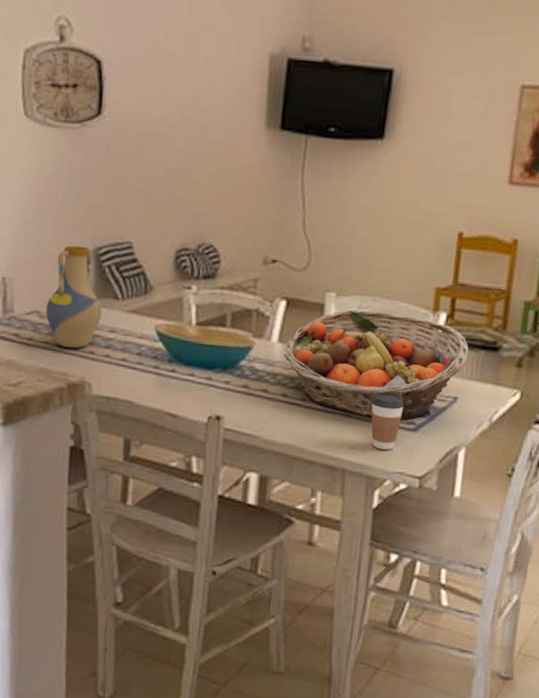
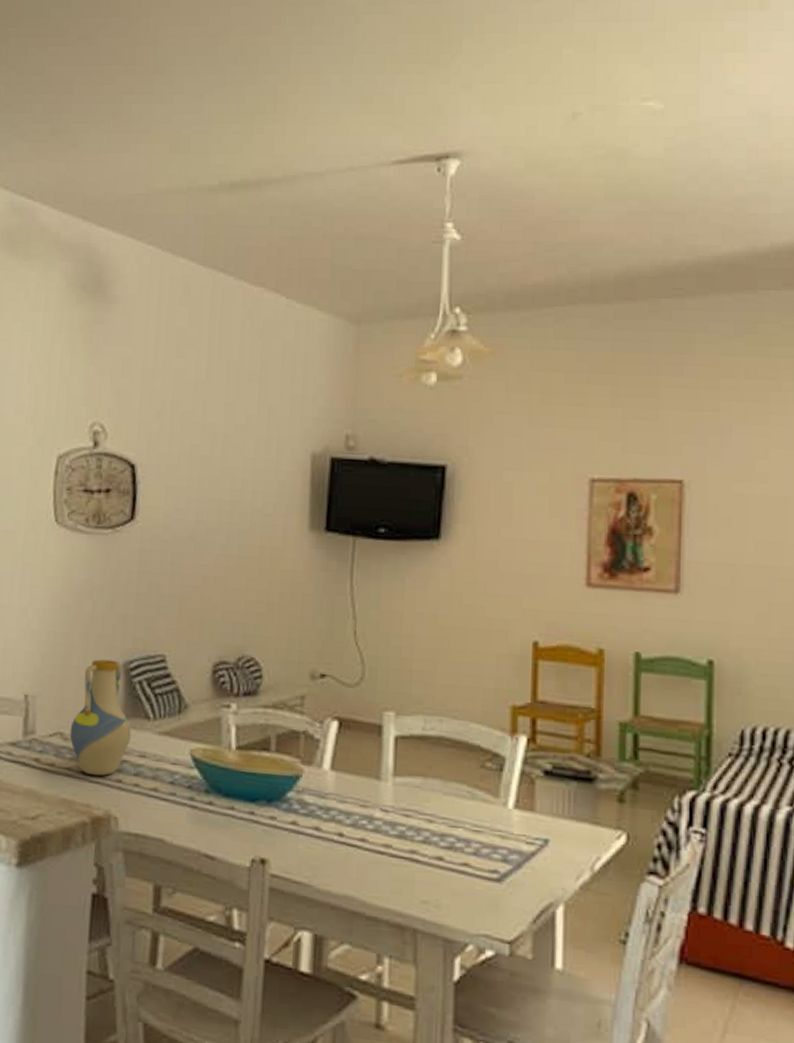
fruit basket: present [283,310,469,419] -> none [337,732,557,866]
coffee cup: present [371,392,405,450] -> none [444,832,484,906]

